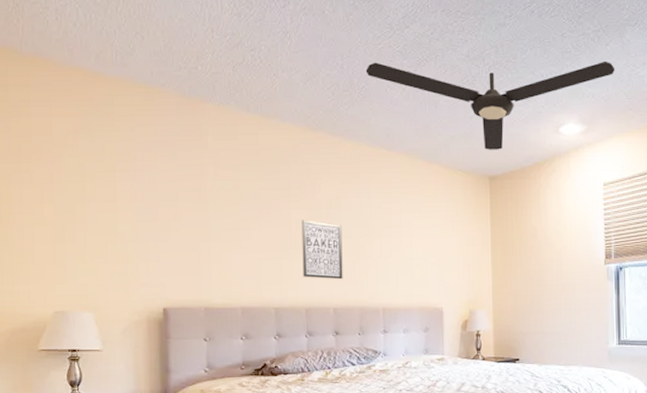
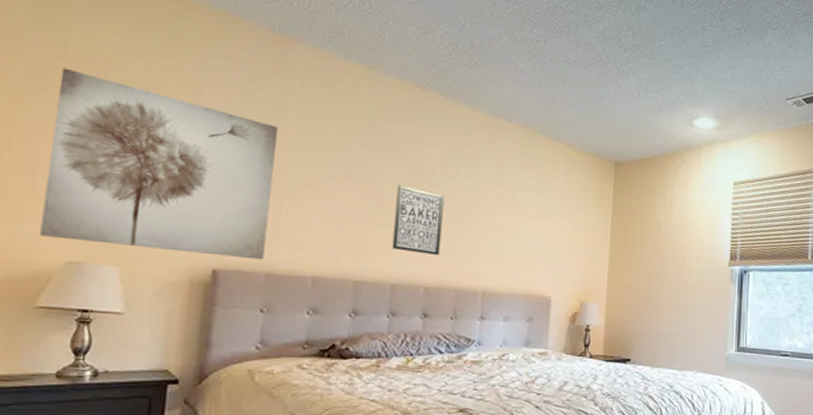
wall art: none [29,150,201,297] -> present [40,67,278,260]
ceiling fan: present [365,61,616,150] -> none [490,26,754,135]

